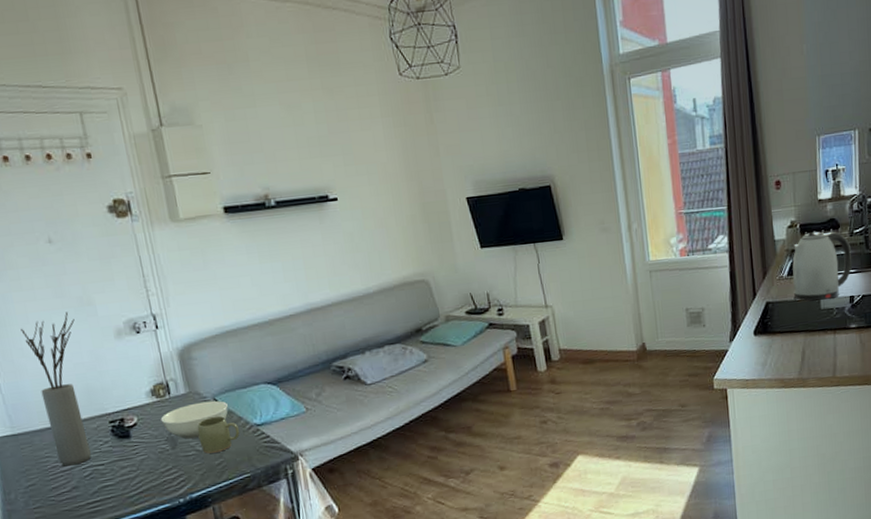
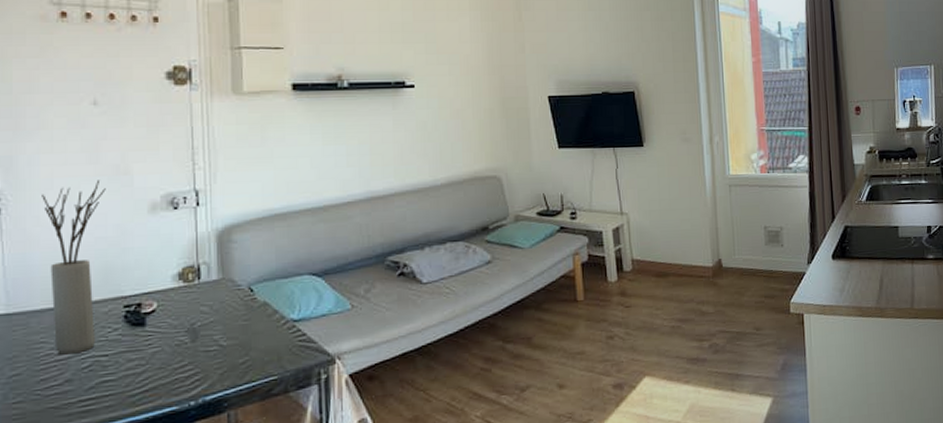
bowl: present [160,400,228,440] -> none [184,289,264,332]
mug: present [197,416,240,454] -> none [224,307,273,350]
kettle: present [792,231,852,302] -> none [871,159,929,229]

